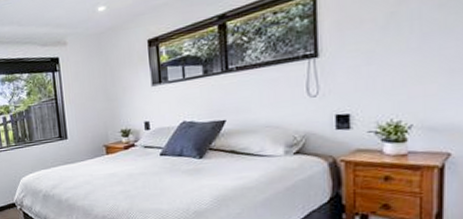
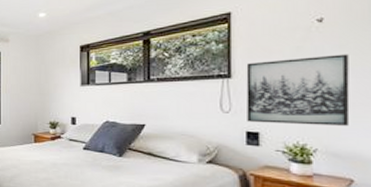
wall art: none [334,14,448,104] -> present [246,54,350,126]

